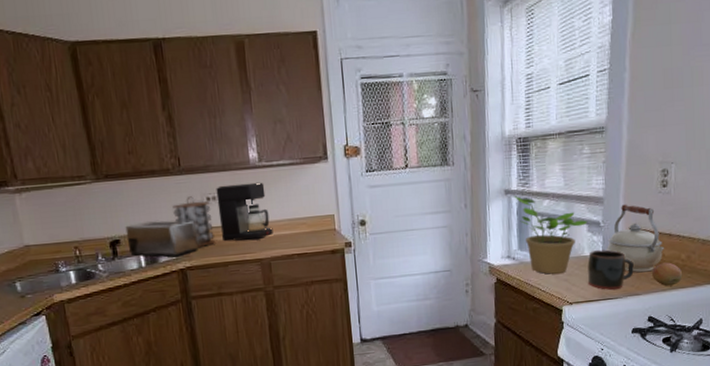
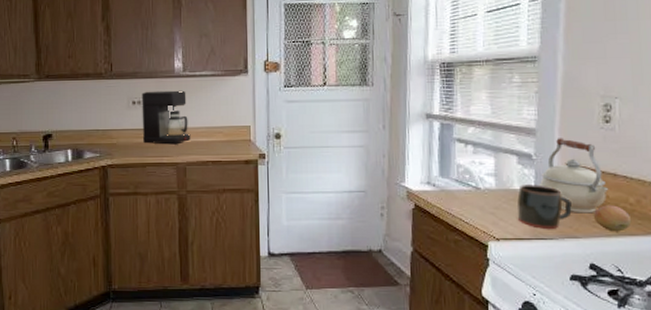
toaster: present [125,220,198,257] -> none [58,120,120,154]
spice rack: present [172,196,215,247] -> none [101,99,136,147]
potted plant: present [513,196,588,274] -> none [435,121,518,205]

